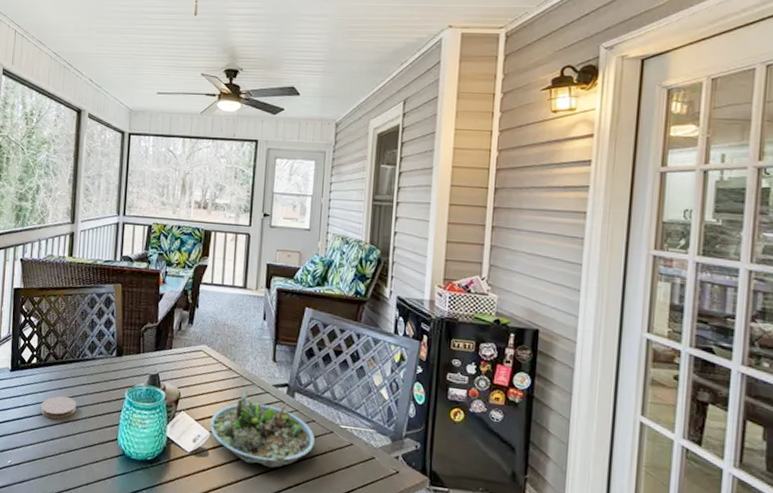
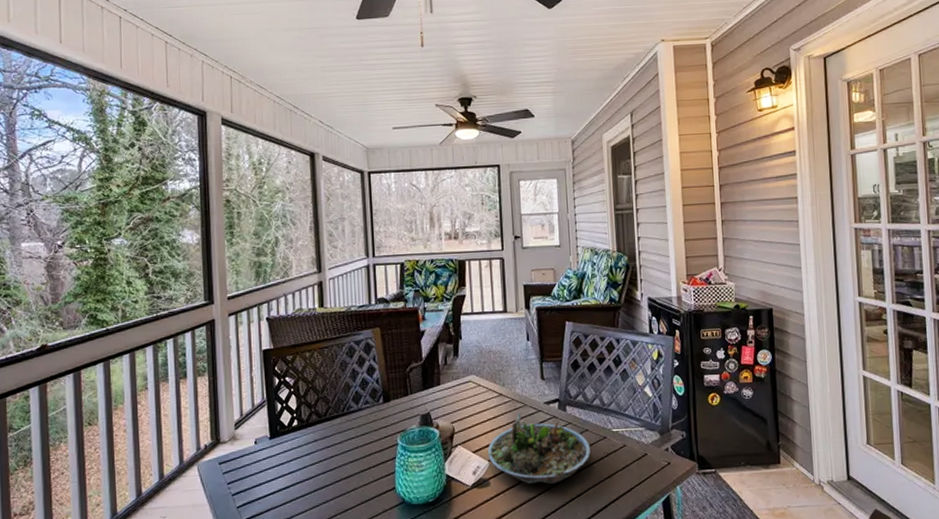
coaster: present [40,396,77,419] -> none [308,455,348,481]

